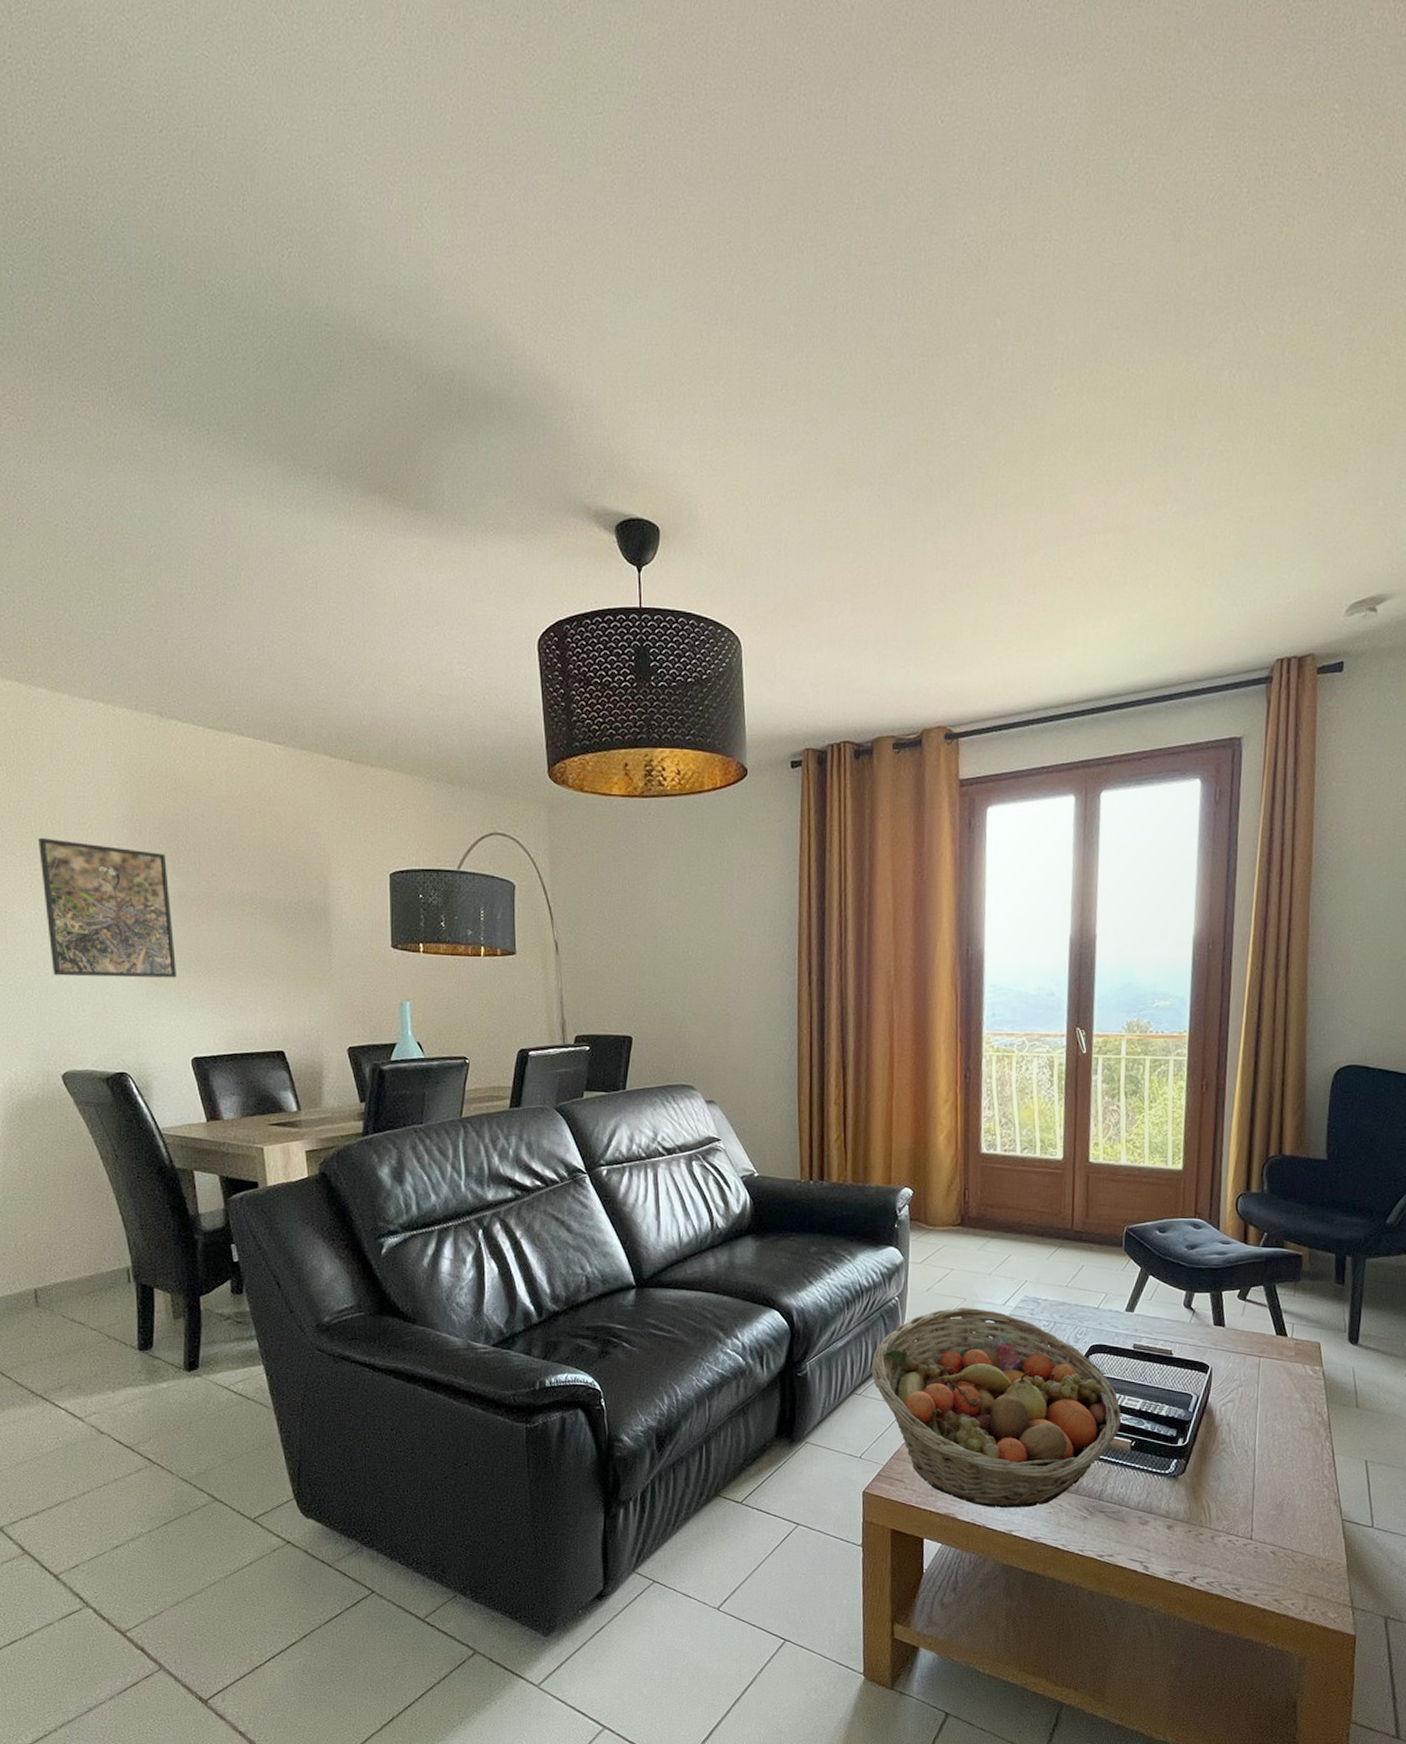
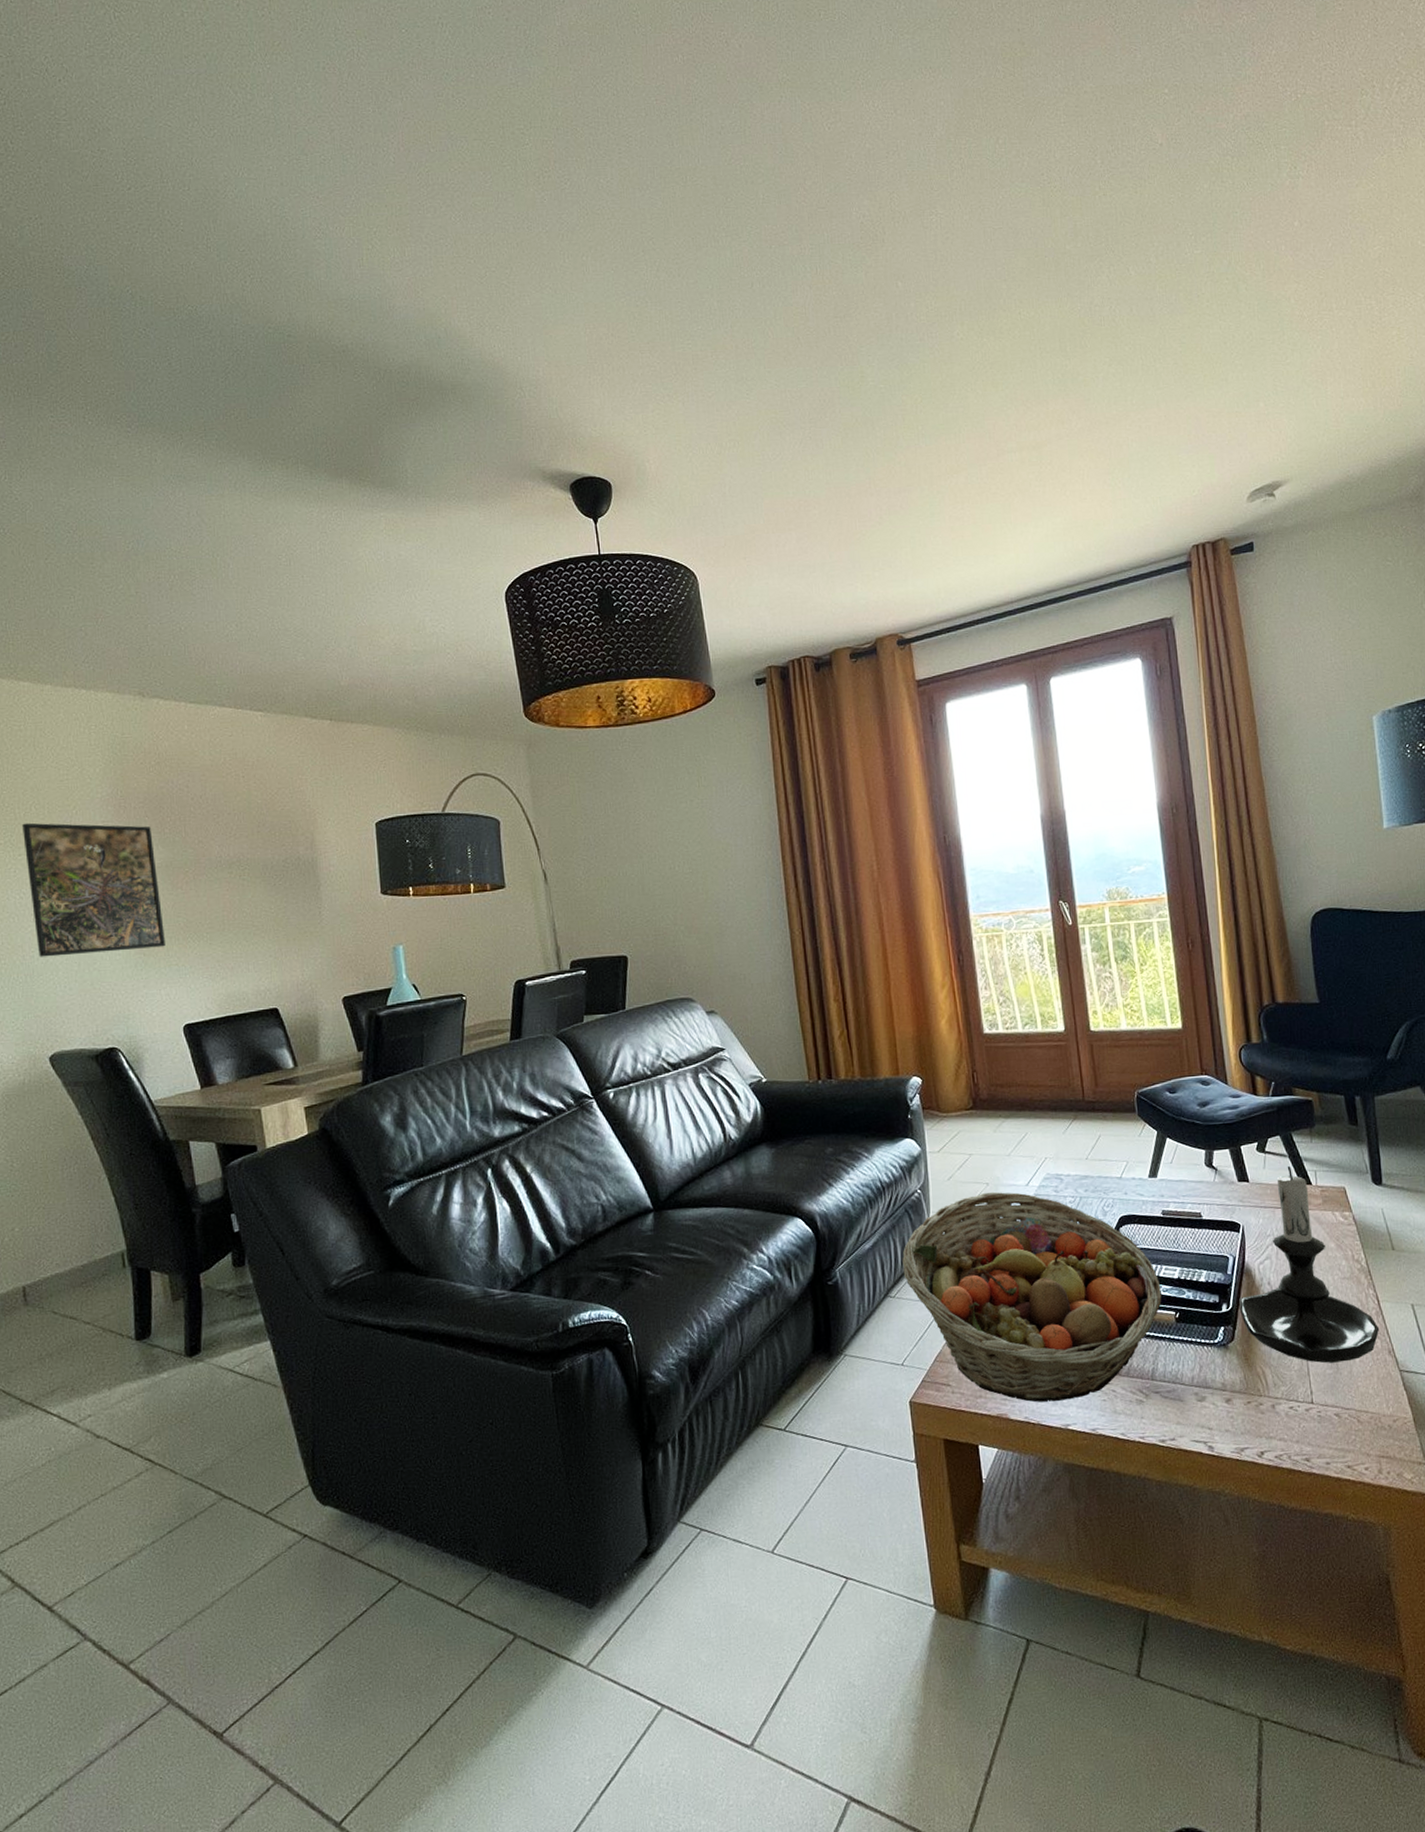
candle holder: none [1195,1317,1330,1506] -> present [1239,1166,1380,1363]

